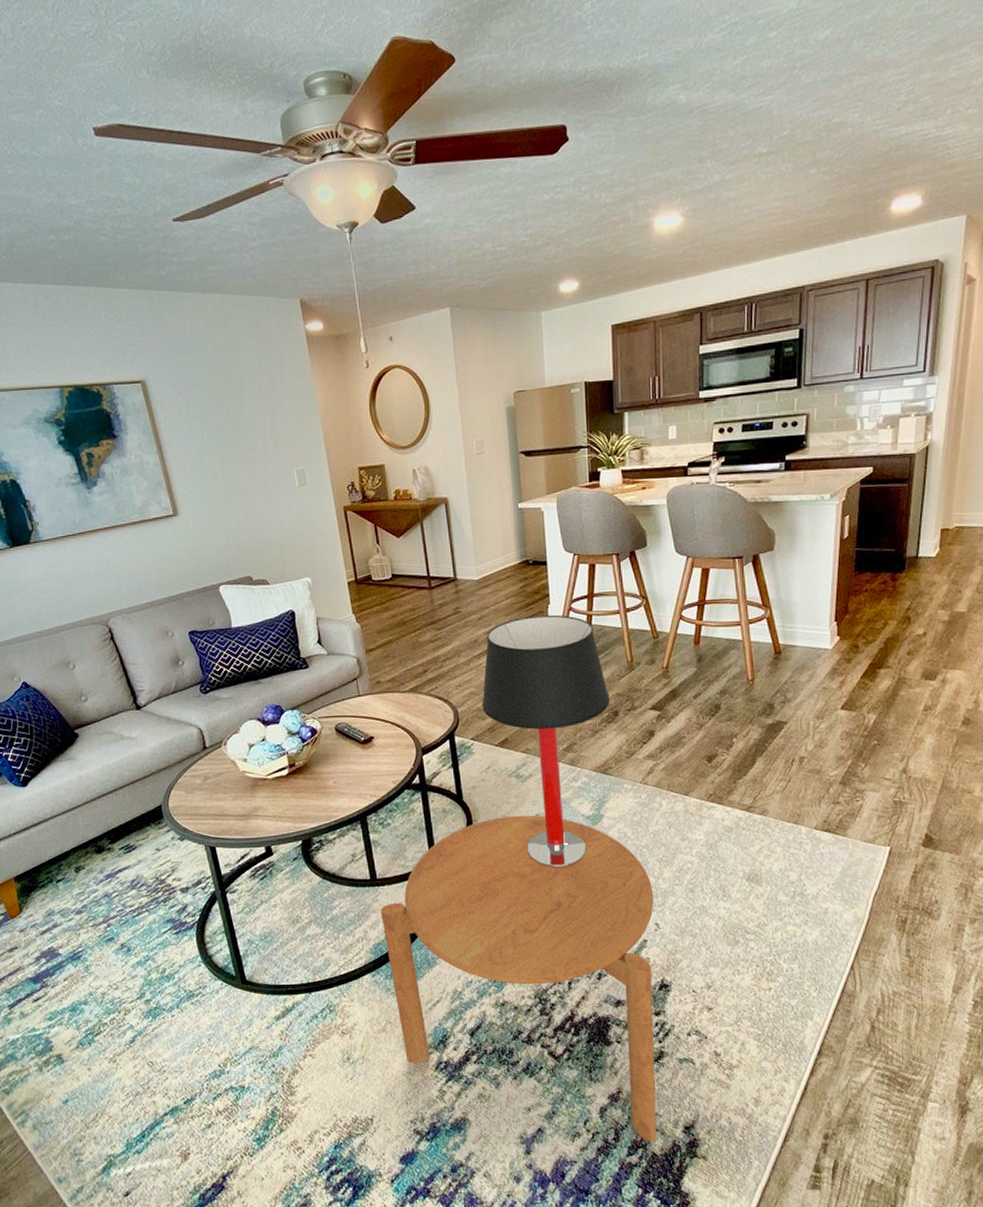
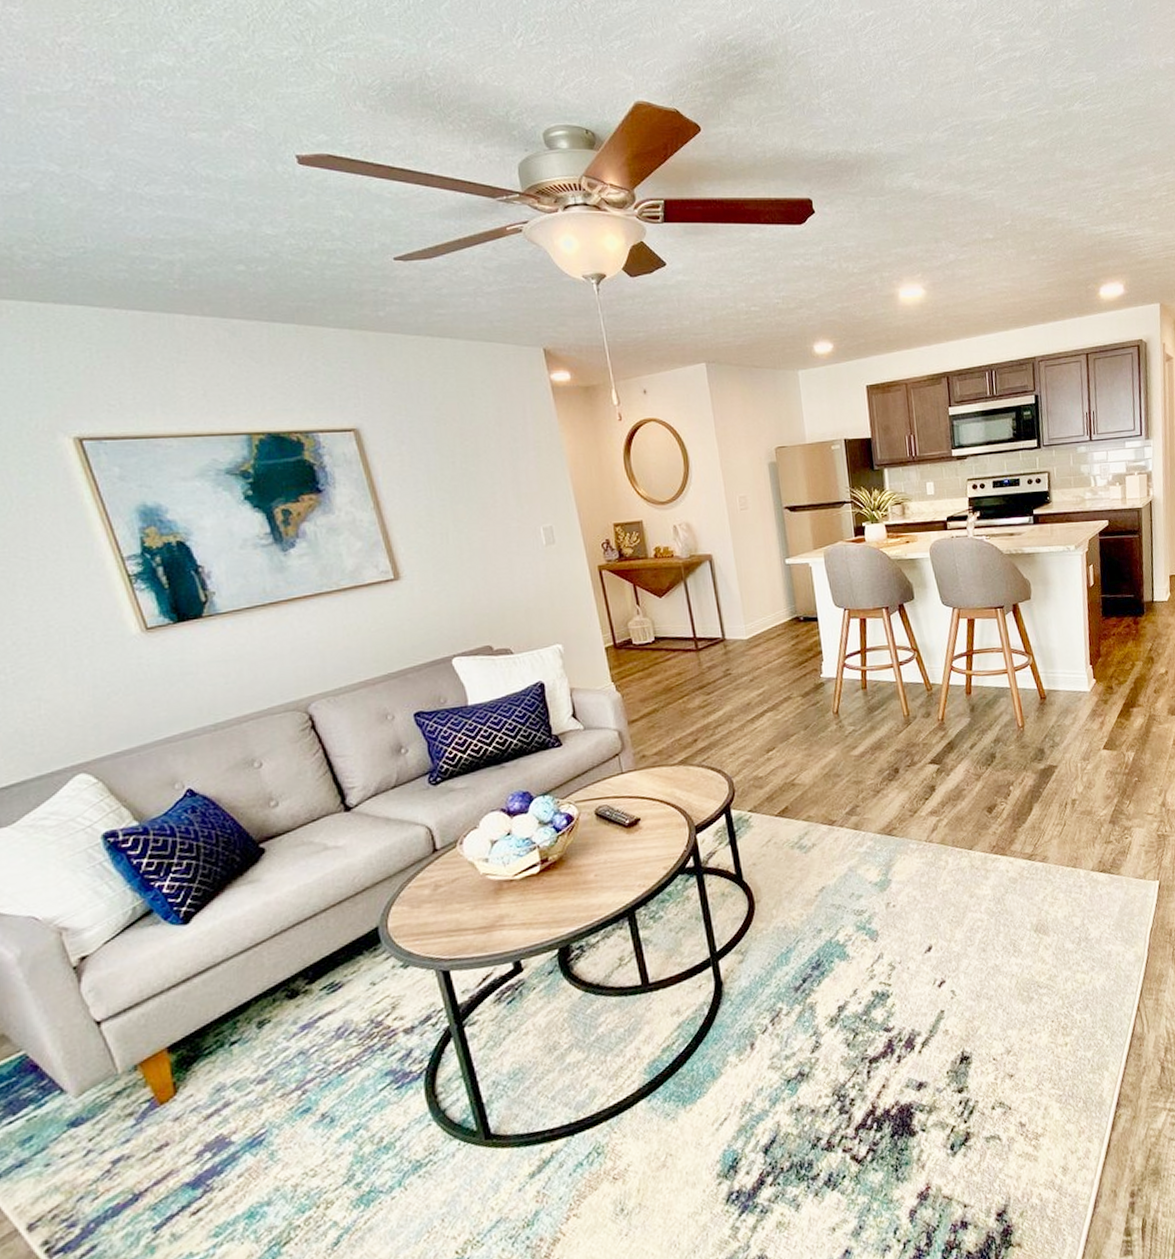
side table: present [381,815,657,1142] -> none [655,887,971,1240]
table lamp: present [482,614,611,867] -> none [758,672,890,944]

